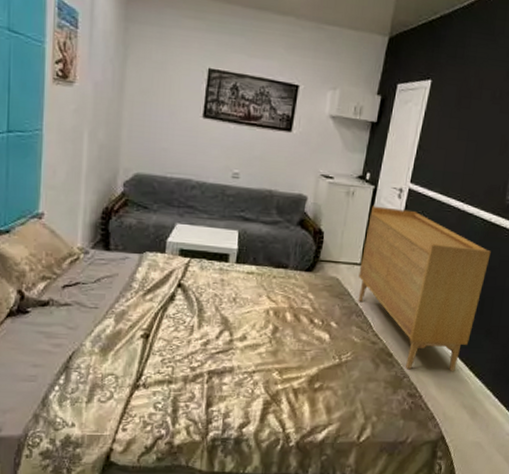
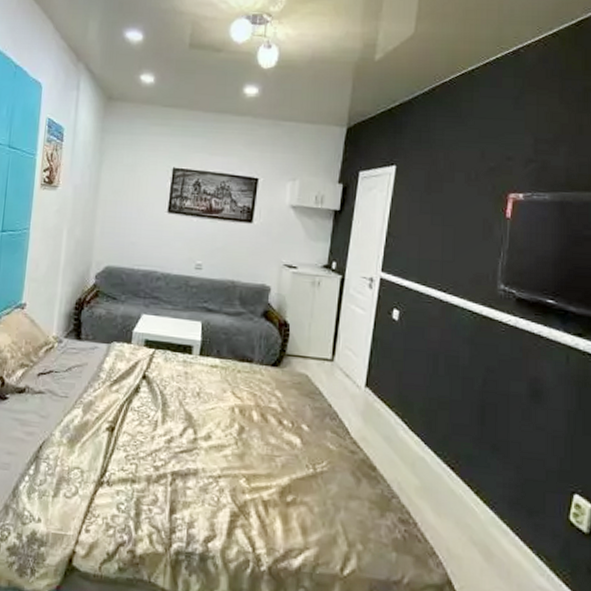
sideboard: present [358,206,491,372] -> none [330,296,486,496]

